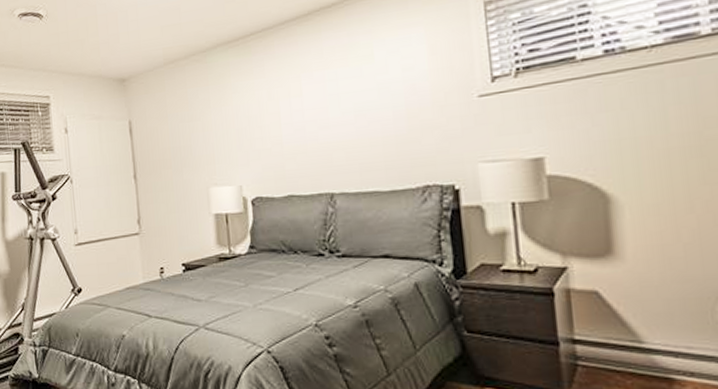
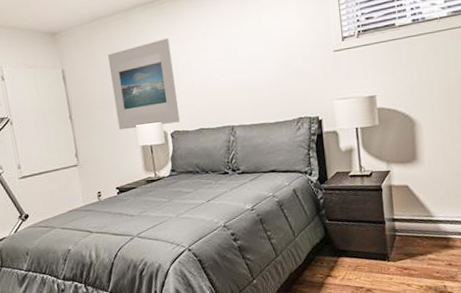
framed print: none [181,83,263,194] -> present [108,38,180,130]

